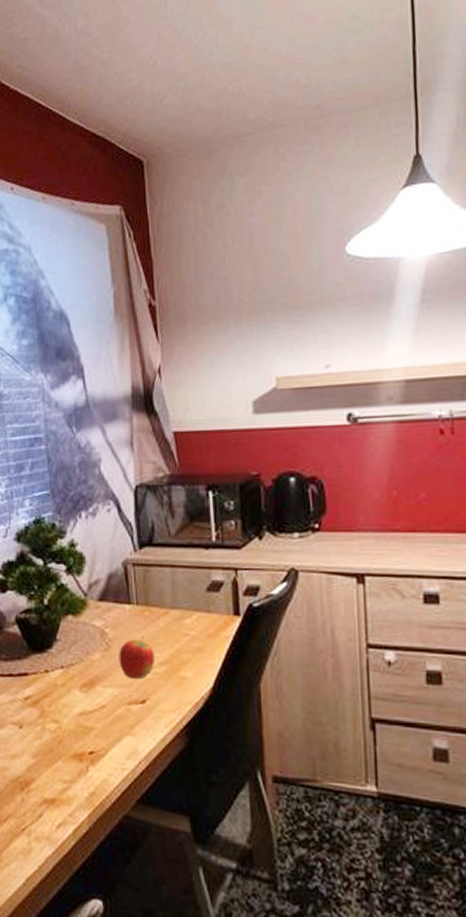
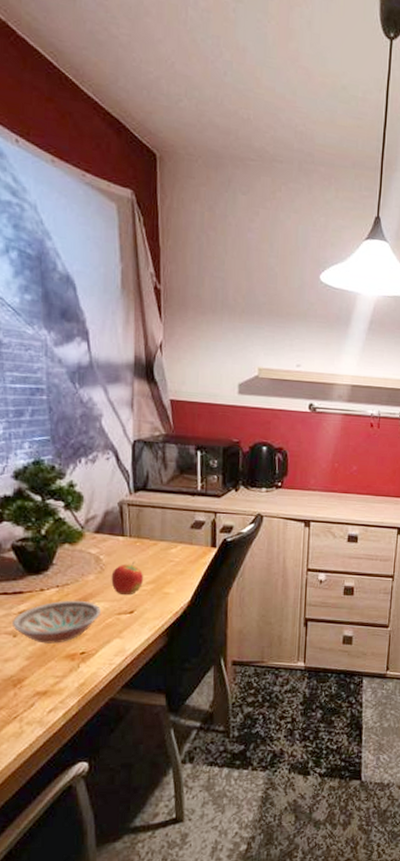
bowl: none [19,684,109,739] -> present [13,600,101,644]

